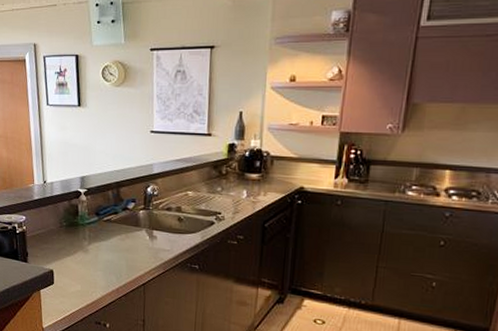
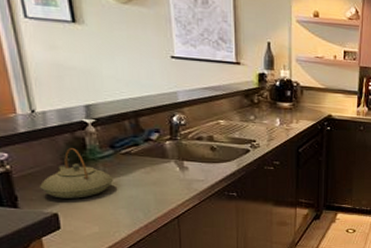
teapot: none [43,214,95,259] -> present [40,148,113,199]

